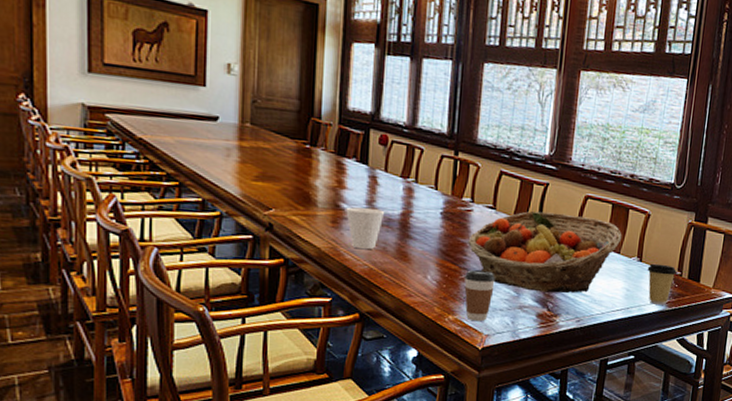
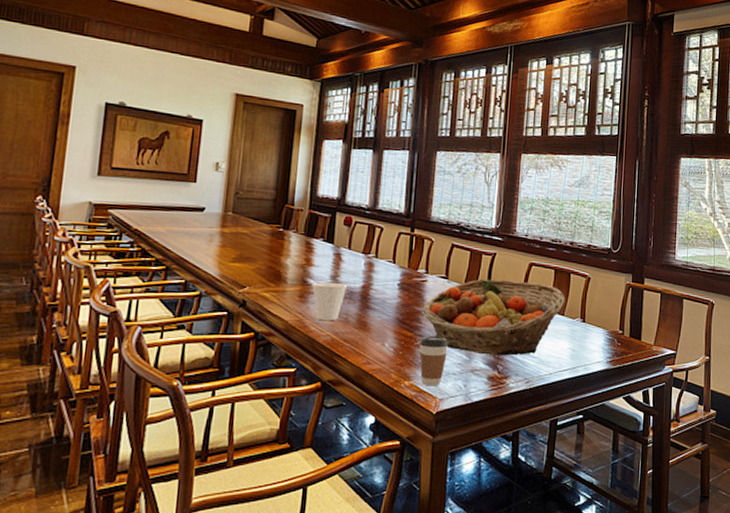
coffee cup: present [647,263,677,305] -> none [590,323,618,363]

